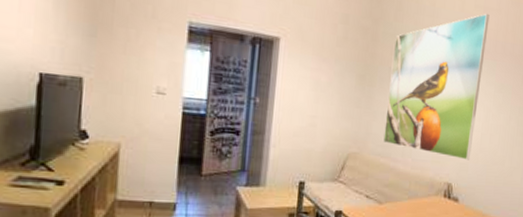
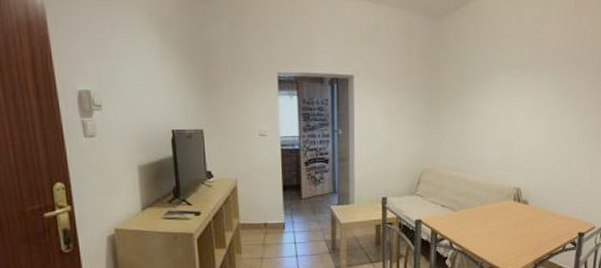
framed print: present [383,13,490,161] -> none [453,24,548,166]

